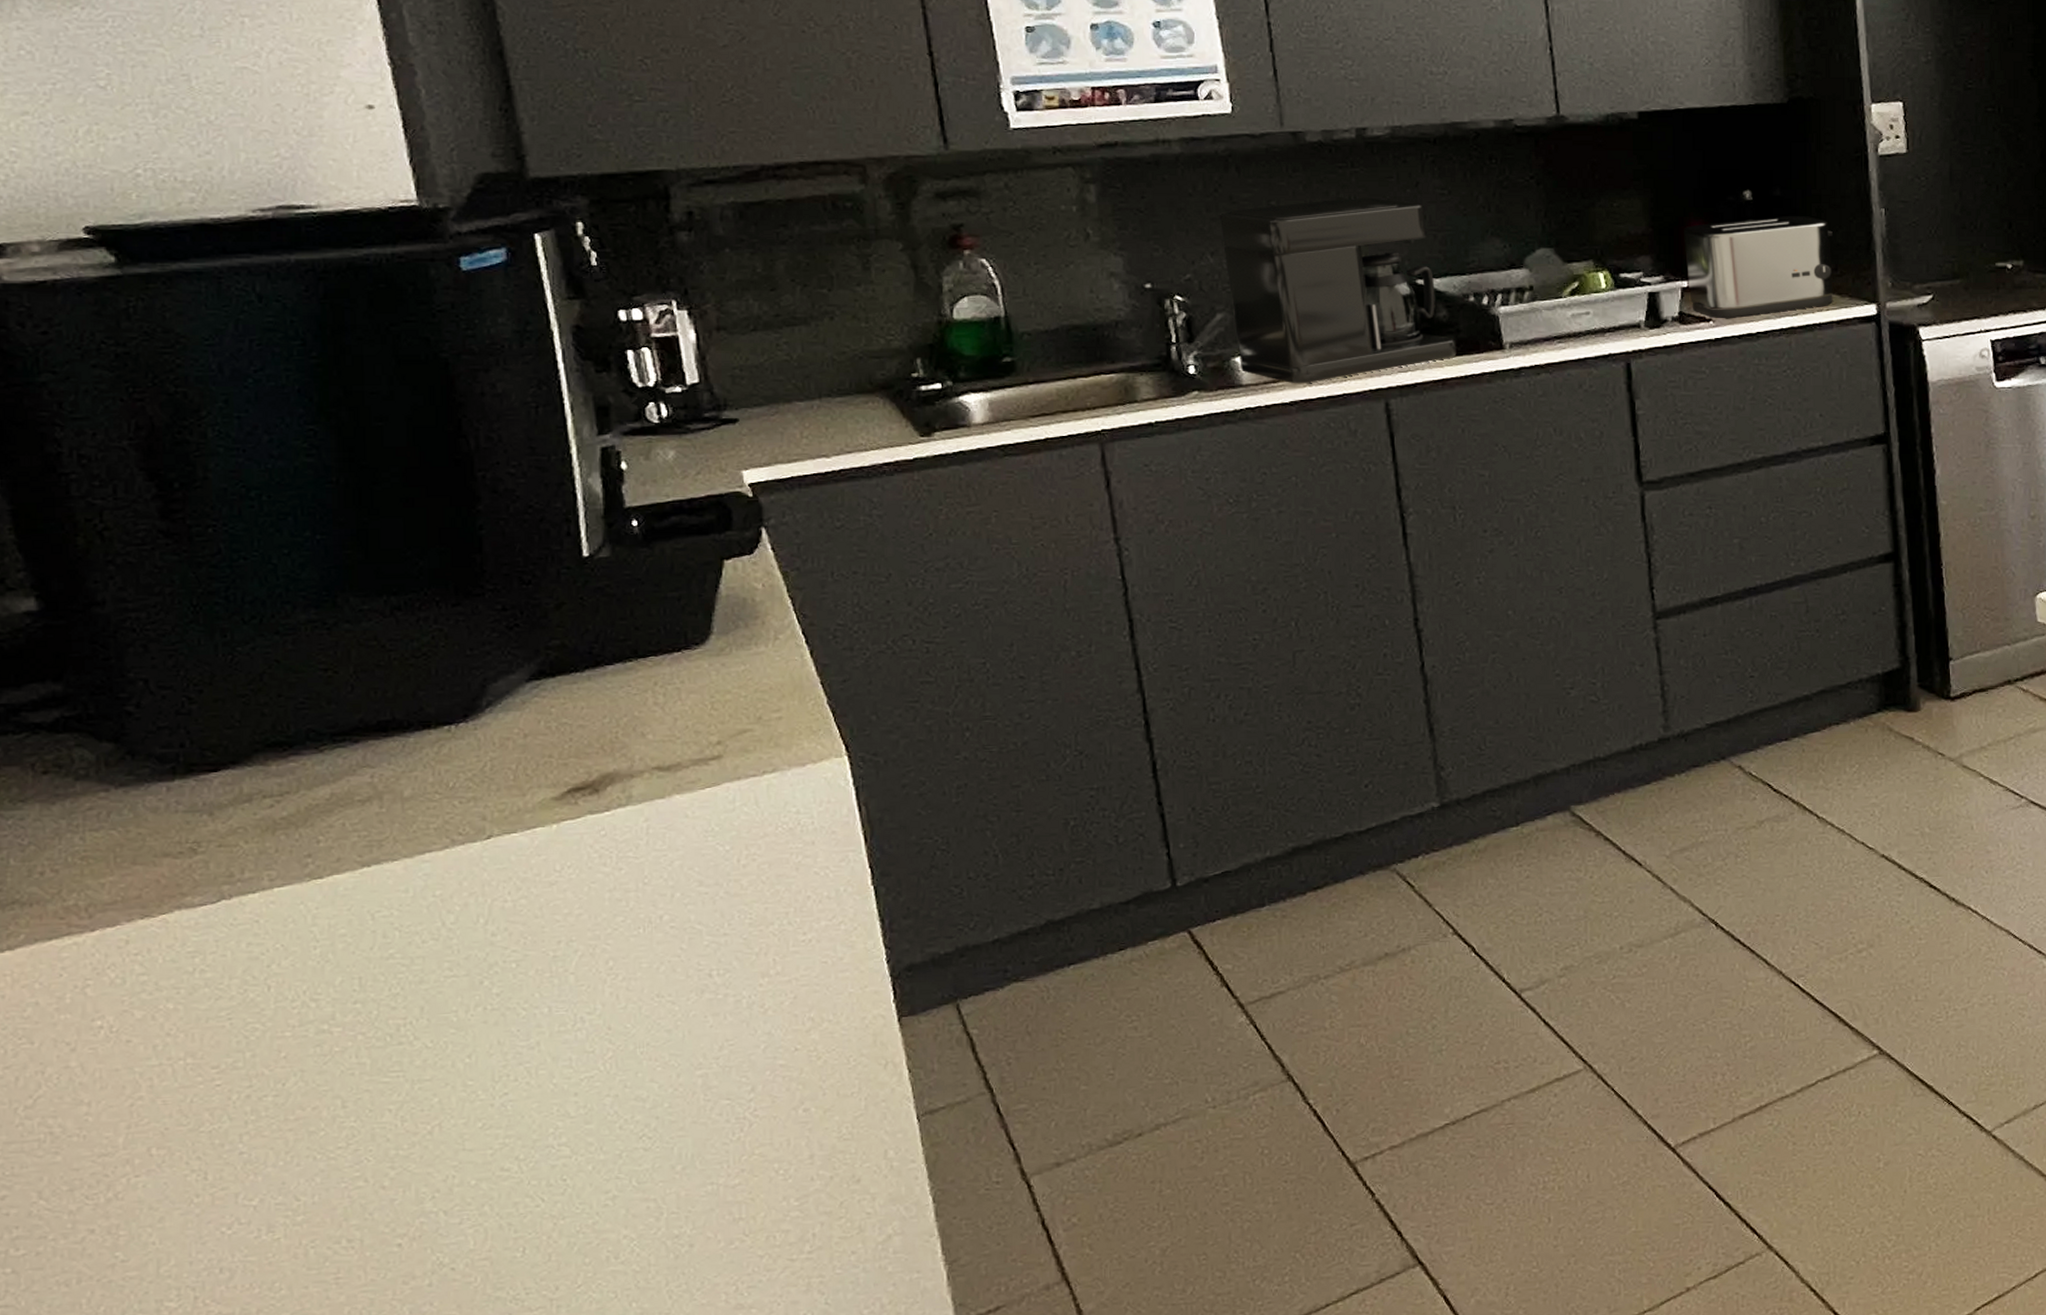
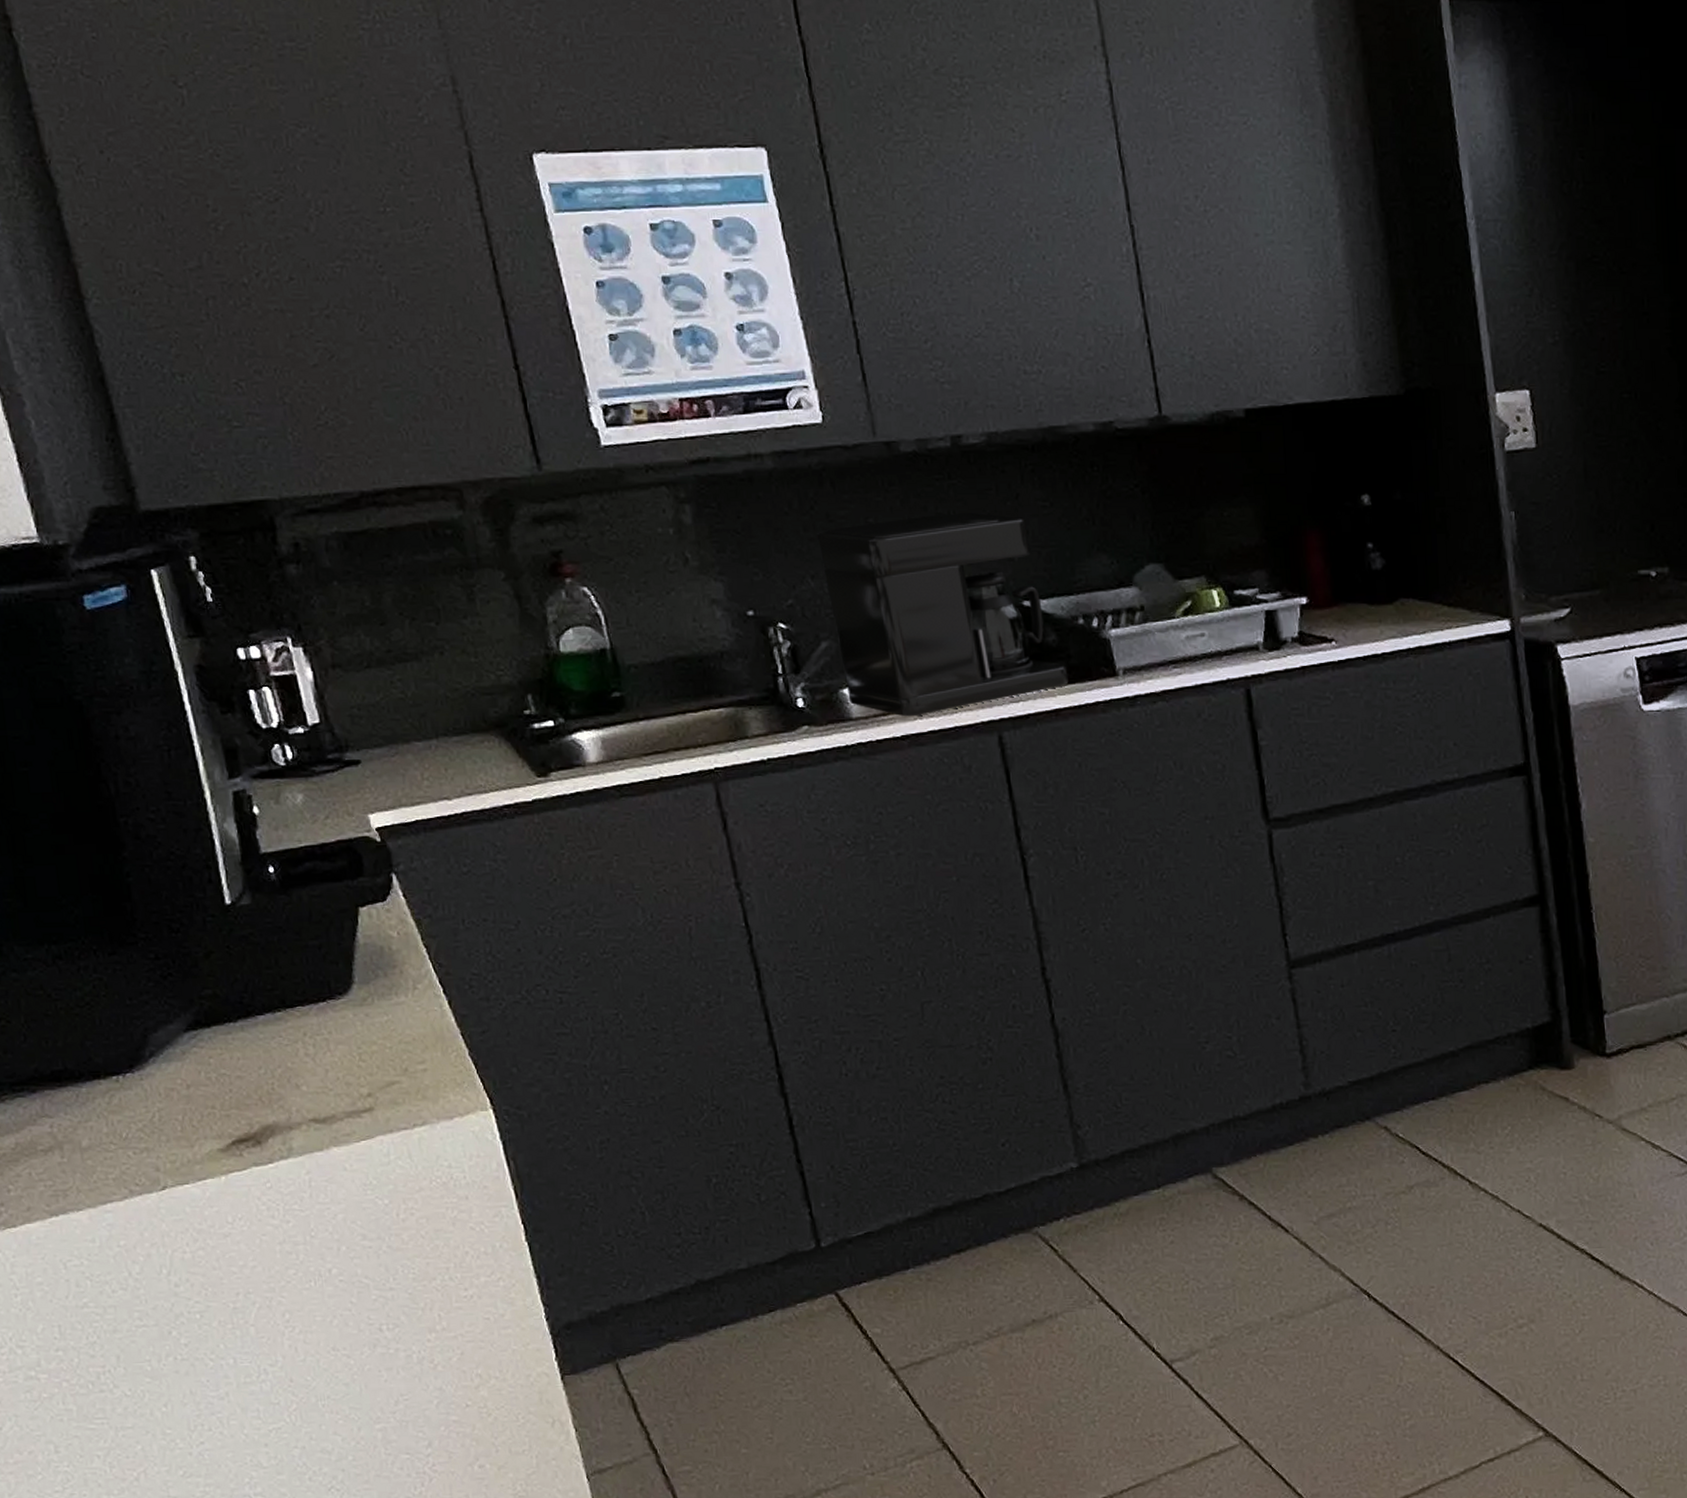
toaster: present [1684,215,1834,319] -> none [1299,521,1464,639]

